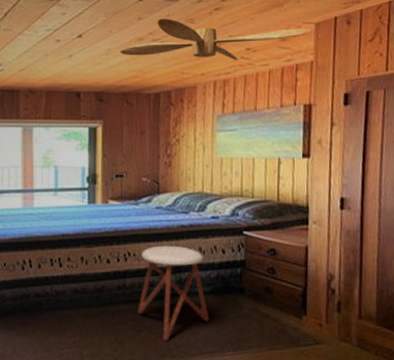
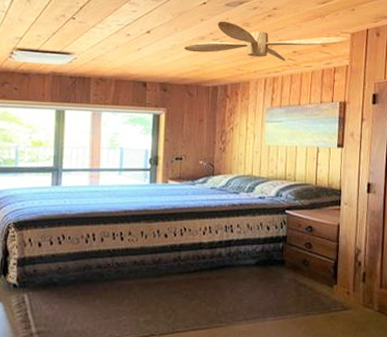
stool: present [138,245,210,341] -> none [191,222,254,308]

